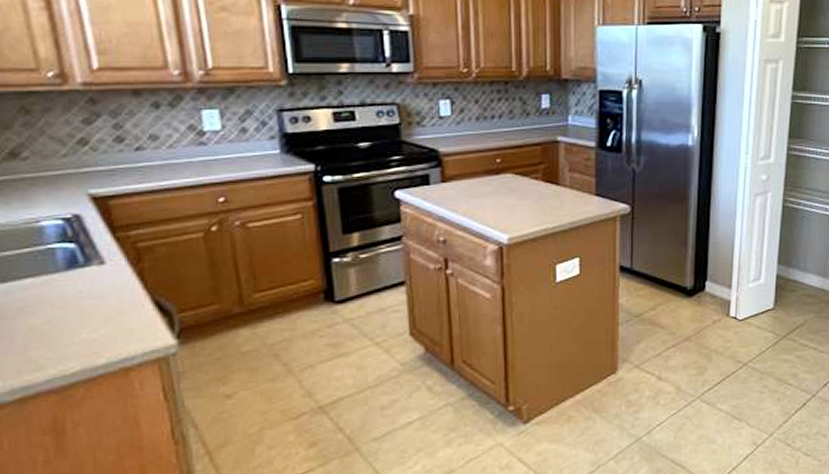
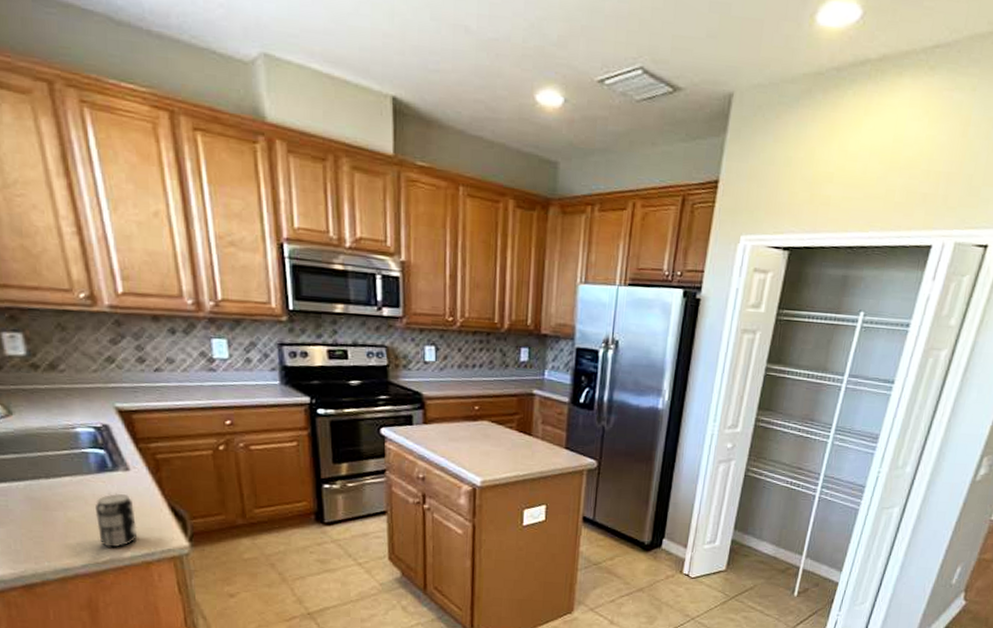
beverage can: none [63,292,114,356] -> present [96,494,138,548]

